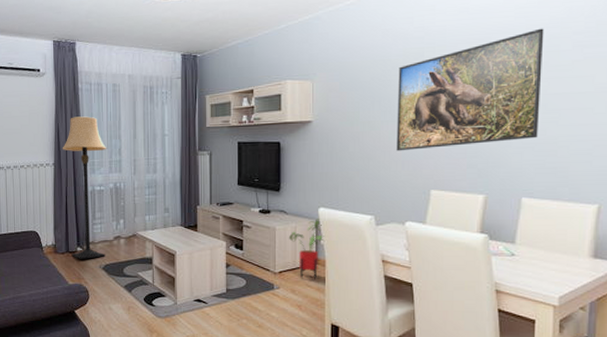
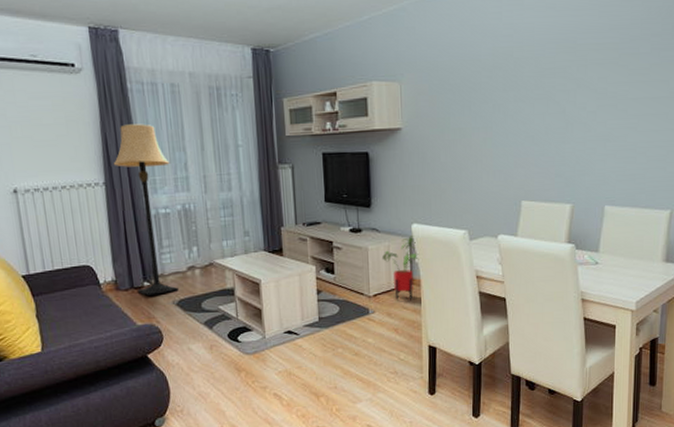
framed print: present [396,28,544,151] -> none [487,29,626,161]

